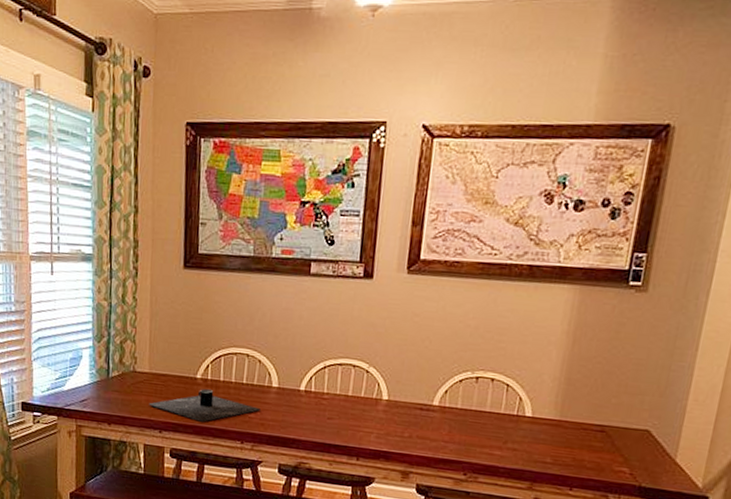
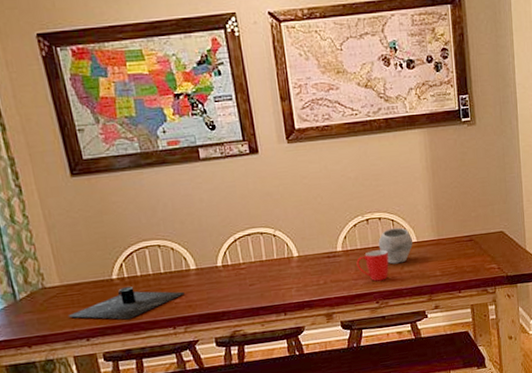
mug: none [451,414,493,451] -> present [356,249,389,282]
bowl: none [483,393,527,437] -> present [378,227,413,264]

